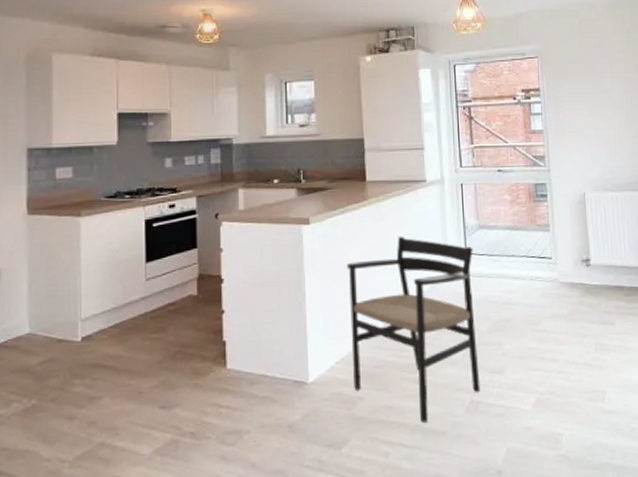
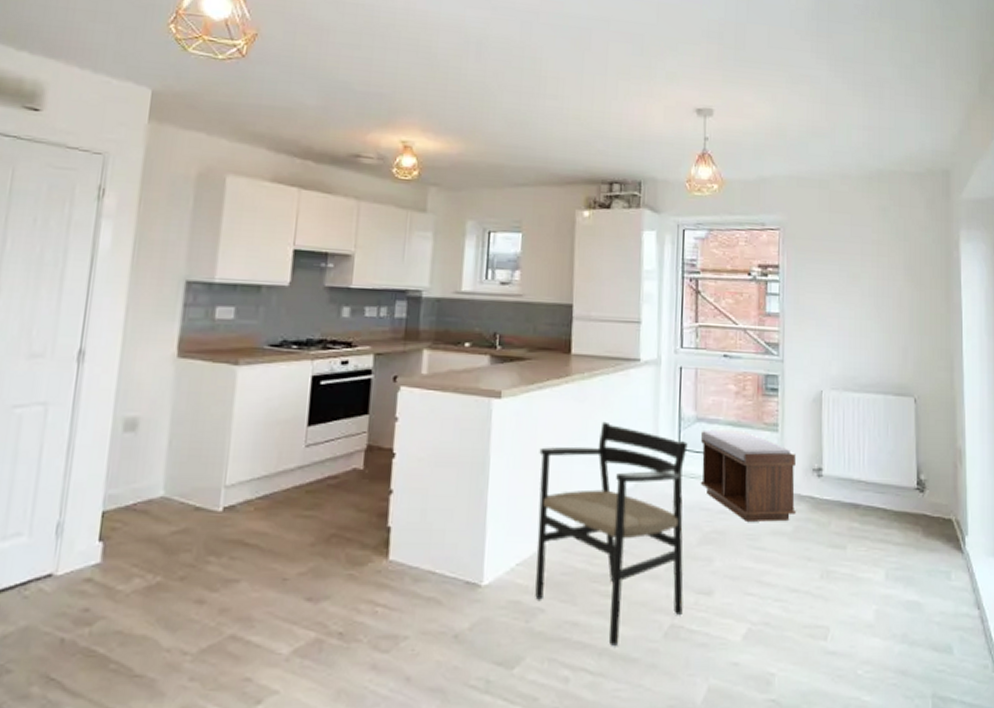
bench: none [484,232,570,309] -> present [700,428,796,522]

